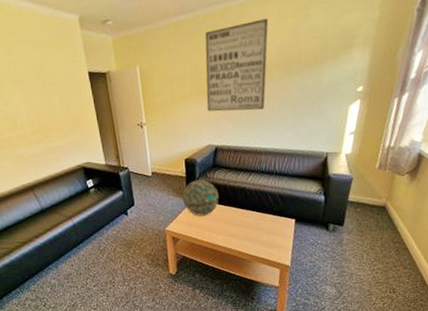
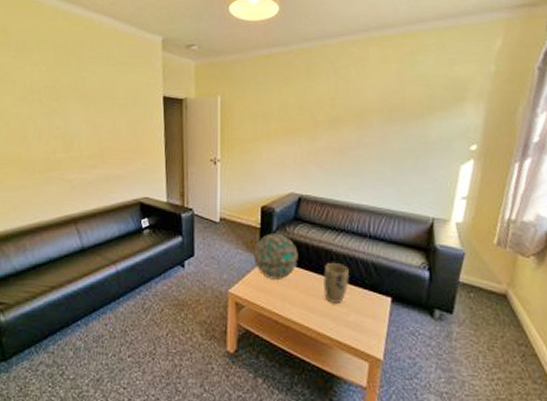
wall art: present [205,18,269,112] -> none [293,60,370,158]
plant pot: none [240,197,261,229] -> present [324,263,349,303]

